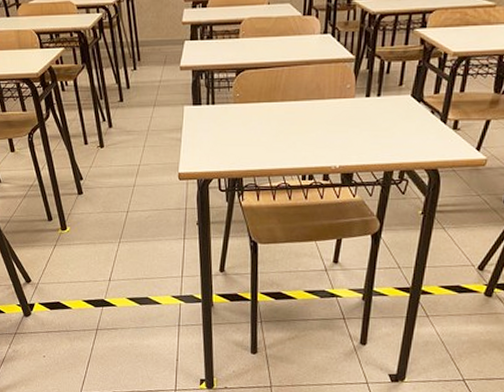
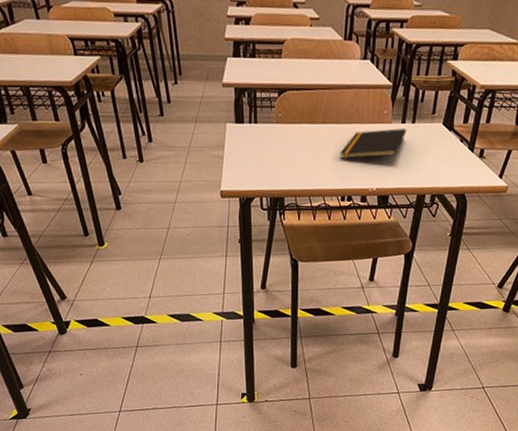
notepad: none [300,103,371,136] -> present [339,128,406,159]

